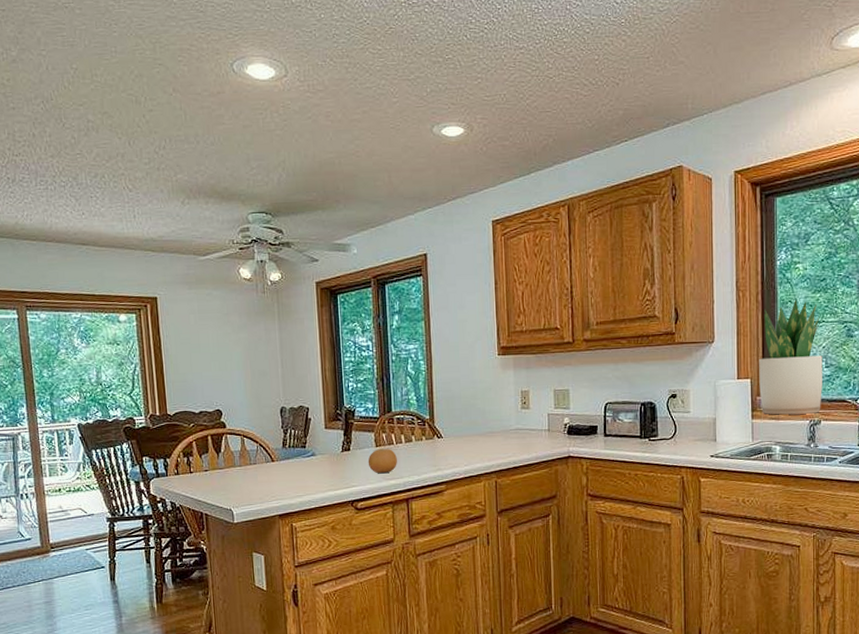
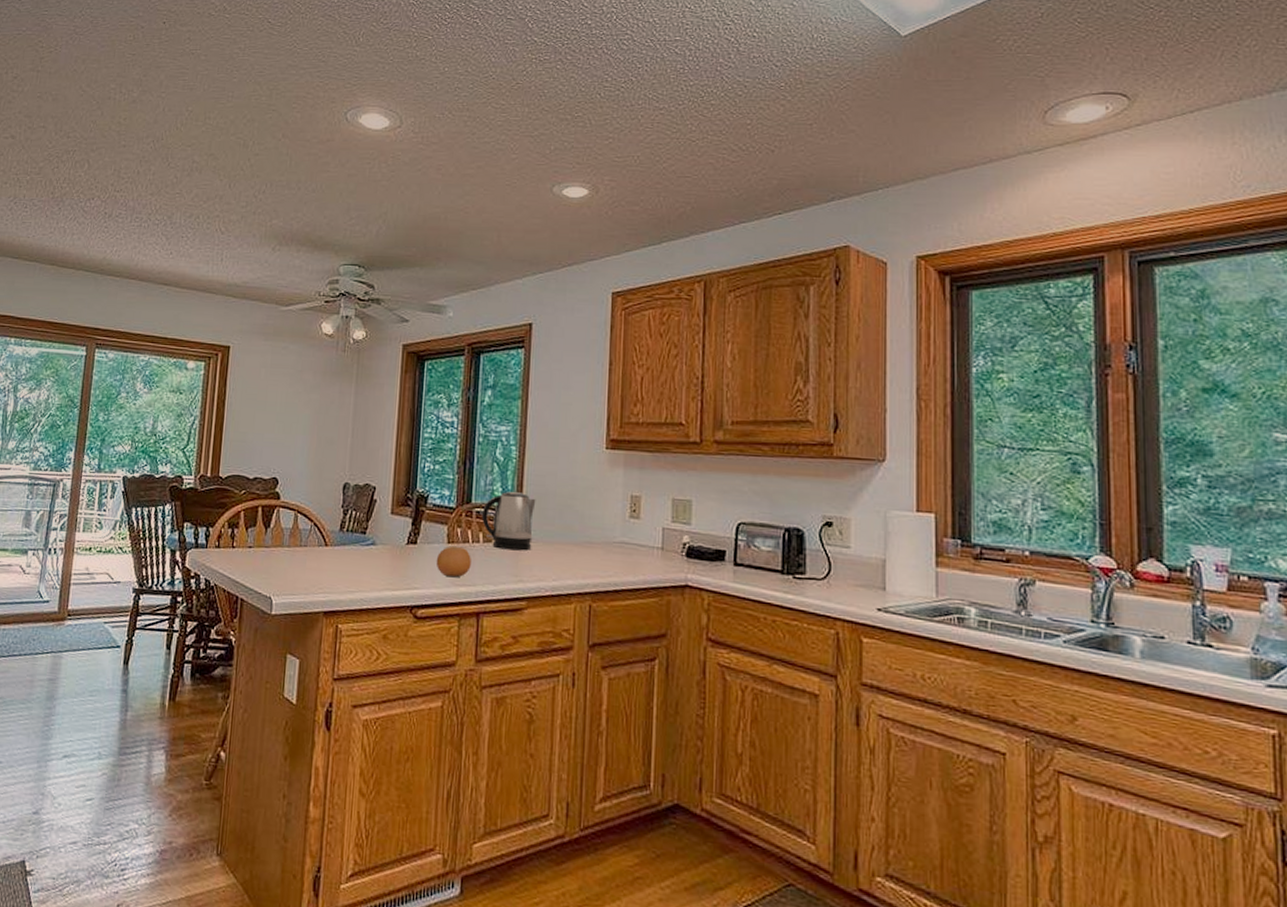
kettle: none [402,398,446,446] -> present [482,491,536,551]
planter: present [759,299,822,415] -> none [947,417,1037,571]

